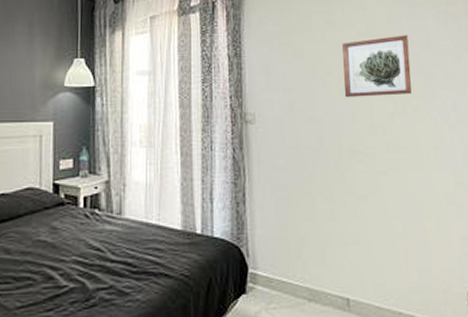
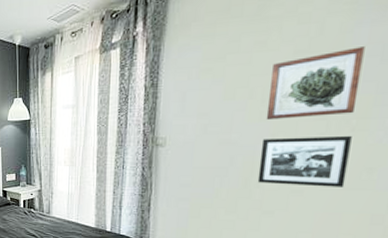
picture frame: none [345,115,419,167] -> present [257,135,352,187]

